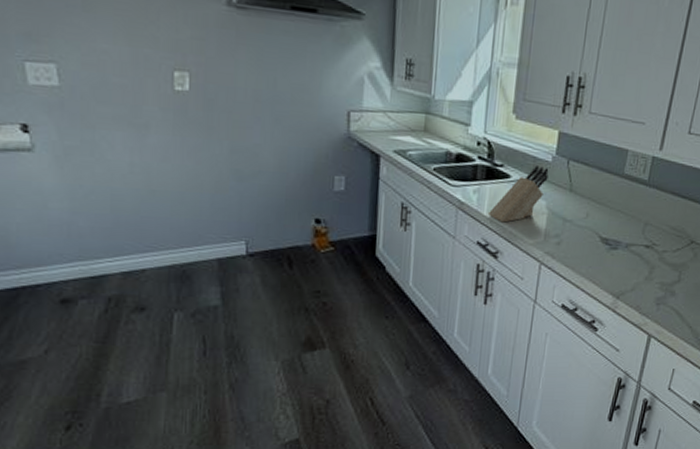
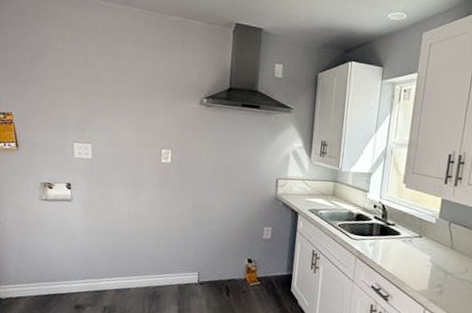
knife block: present [487,164,549,223] -> none [380,225,433,272]

